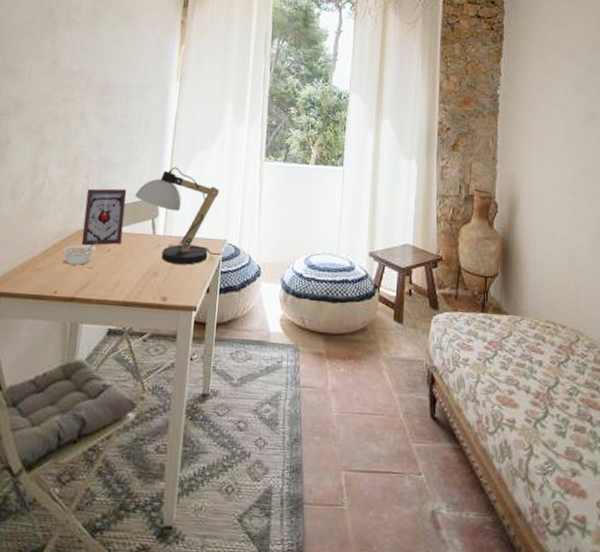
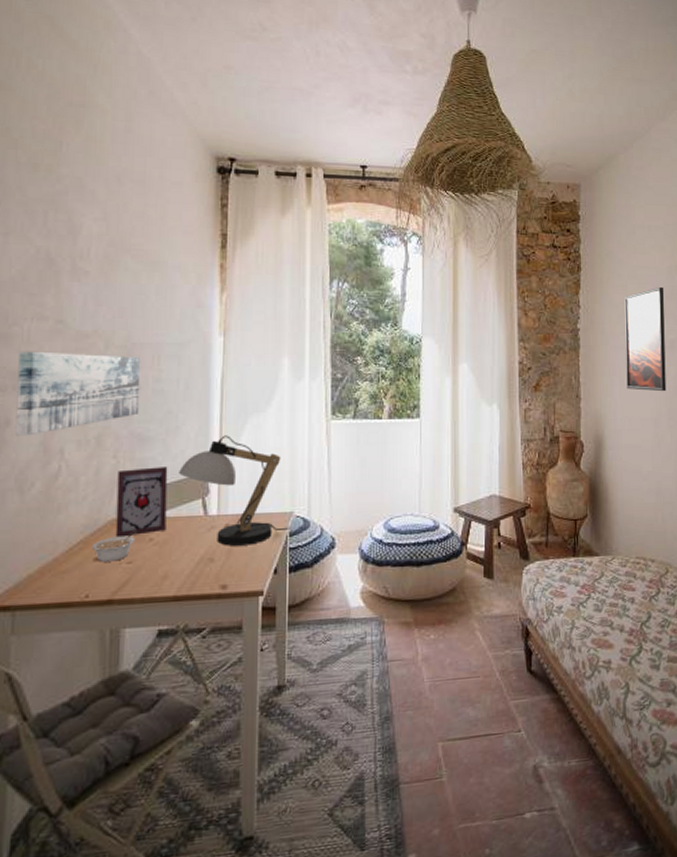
wall art: none [13,84,112,154] -> present [15,351,141,436]
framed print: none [544,59,587,161] -> present [624,286,666,392]

